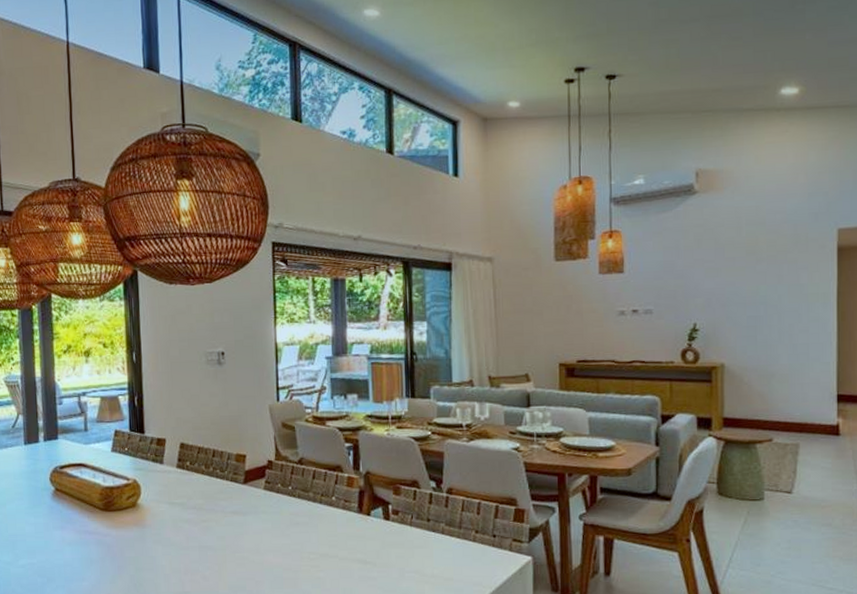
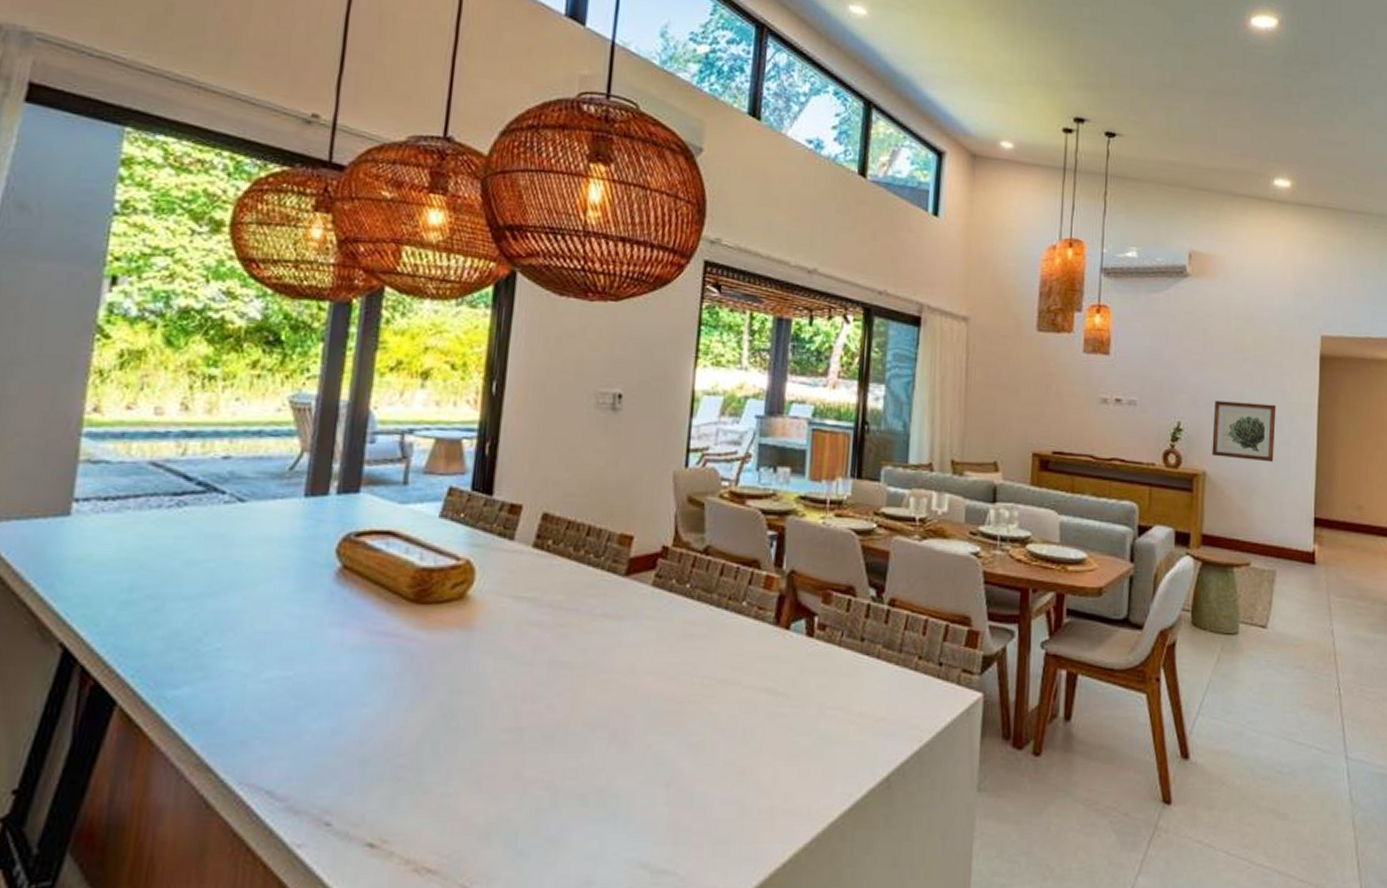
wall art: none [728,298,793,350] -> present [1212,400,1277,463]

